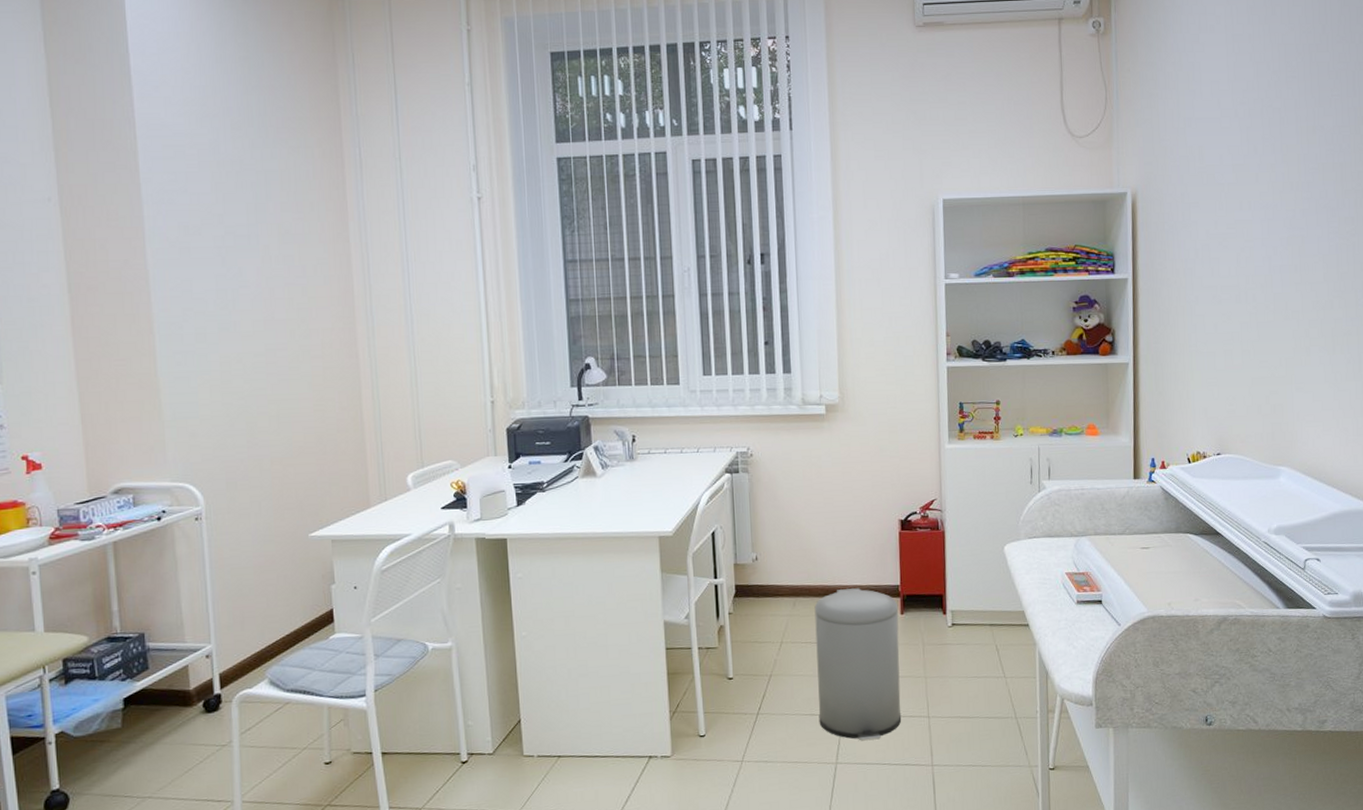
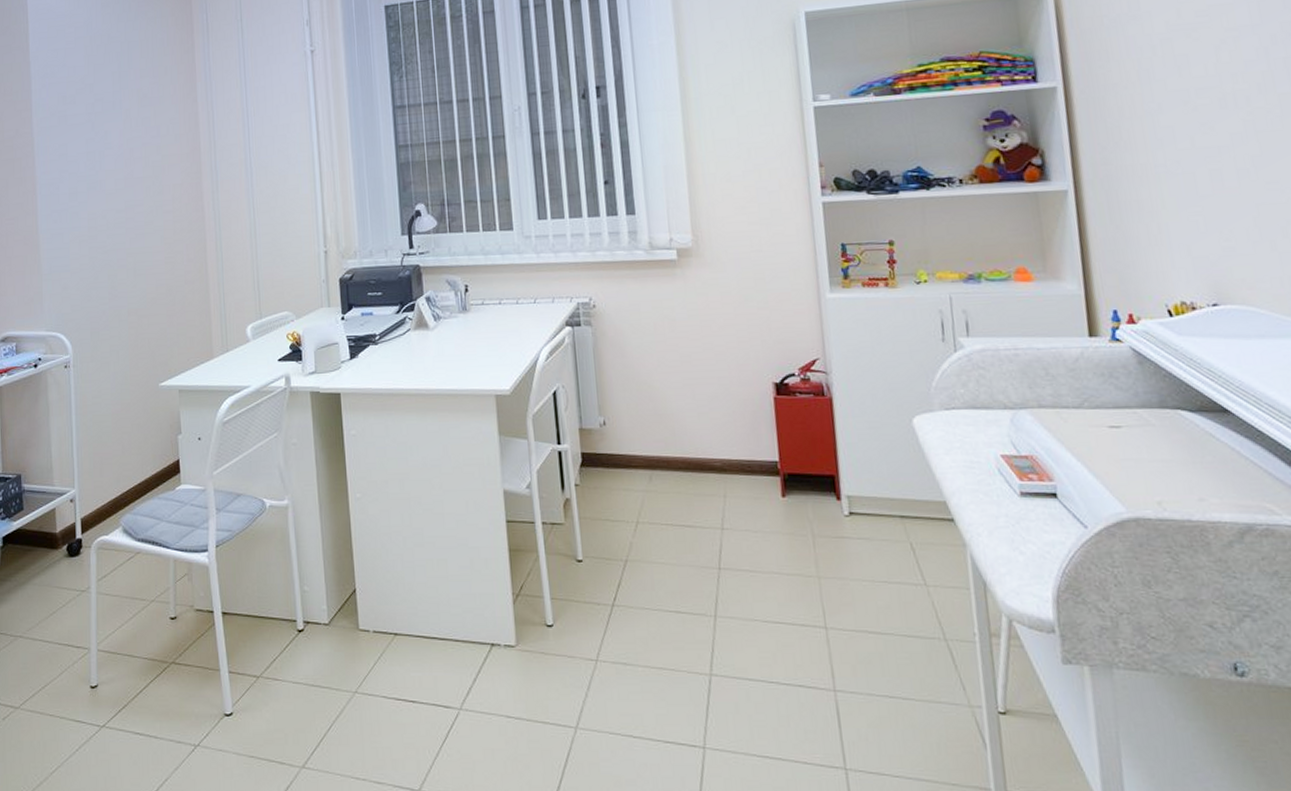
pedal bin: present [814,588,902,741] -> none [674,463,791,650]

